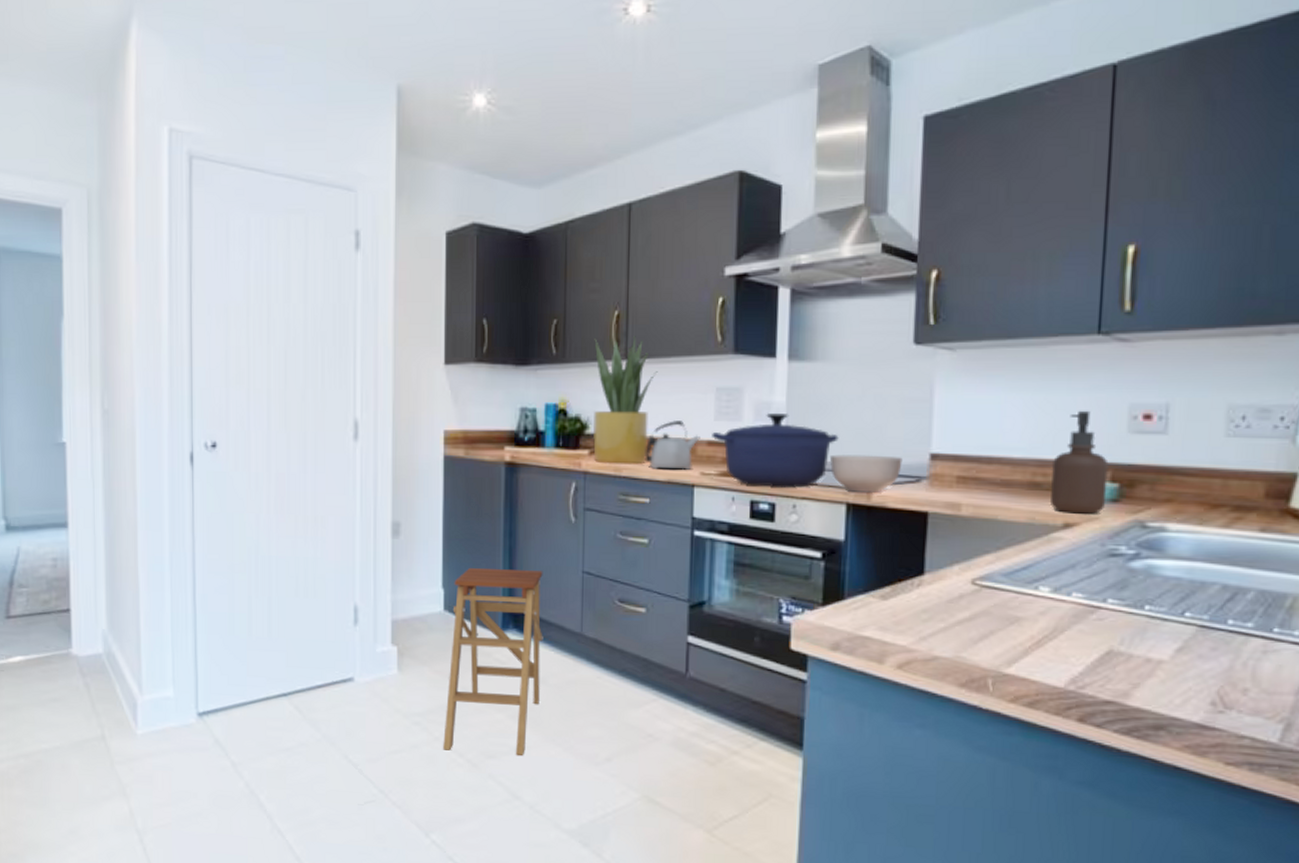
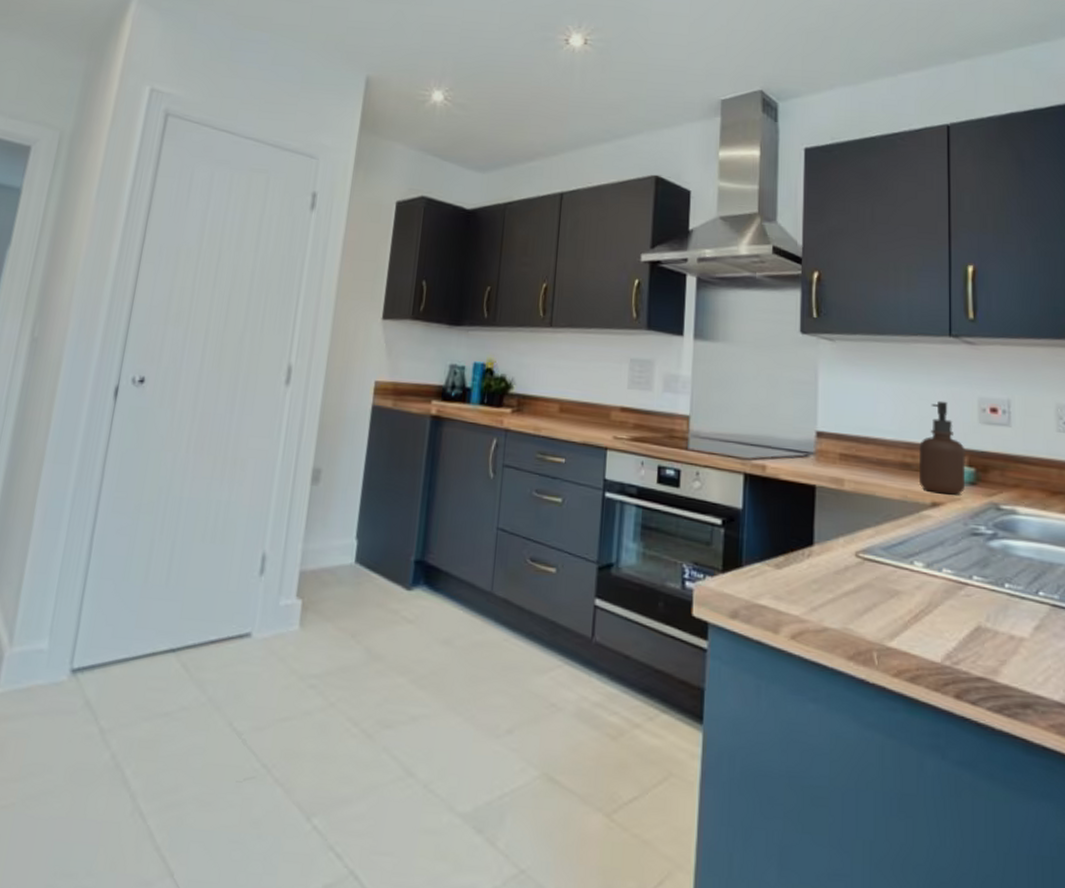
step ladder: present [443,568,543,755] -> none [337,519,459,725]
planter: present [592,336,658,465] -> none [516,306,579,426]
kettle: present [644,421,700,470] -> none [562,386,614,433]
cooking pot: present [712,412,839,488] -> none [625,384,737,456]
bowl: present [829,454,903,493] -> none [729,427,793,465]

